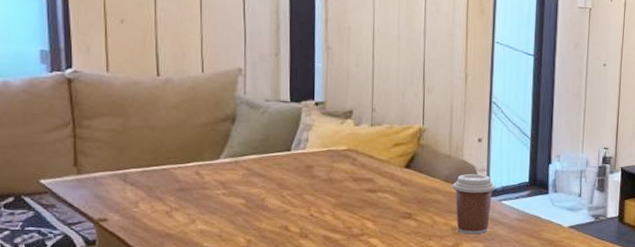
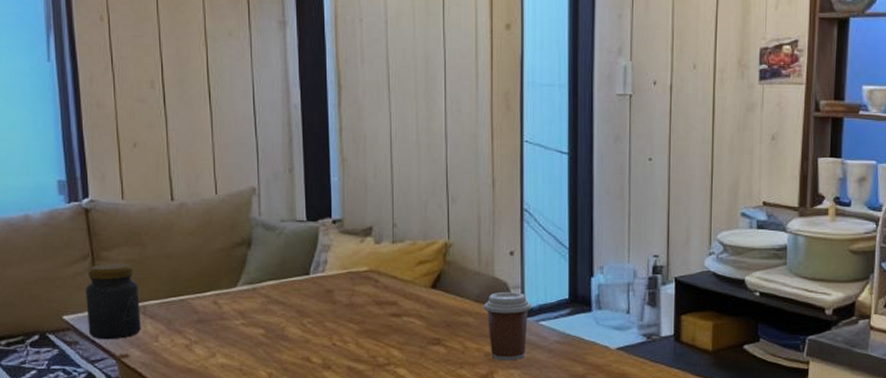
jar: none [65,131,121,204] -> present [85,263,141,340]

